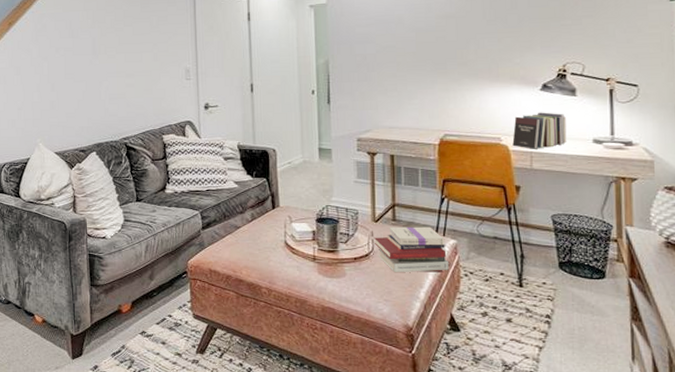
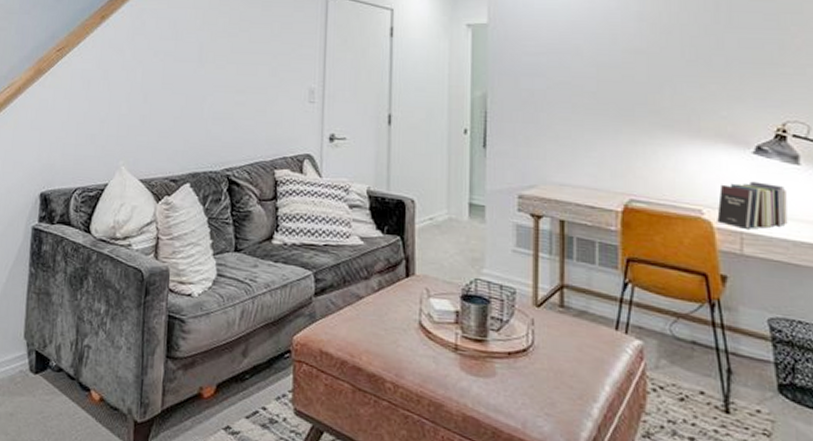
books: present [374,227,449,273] -> none [536,314,631,383]

